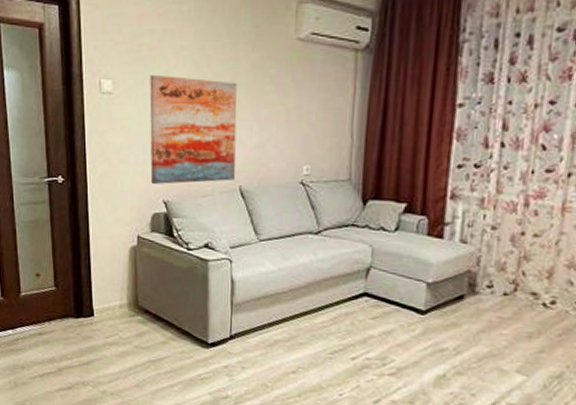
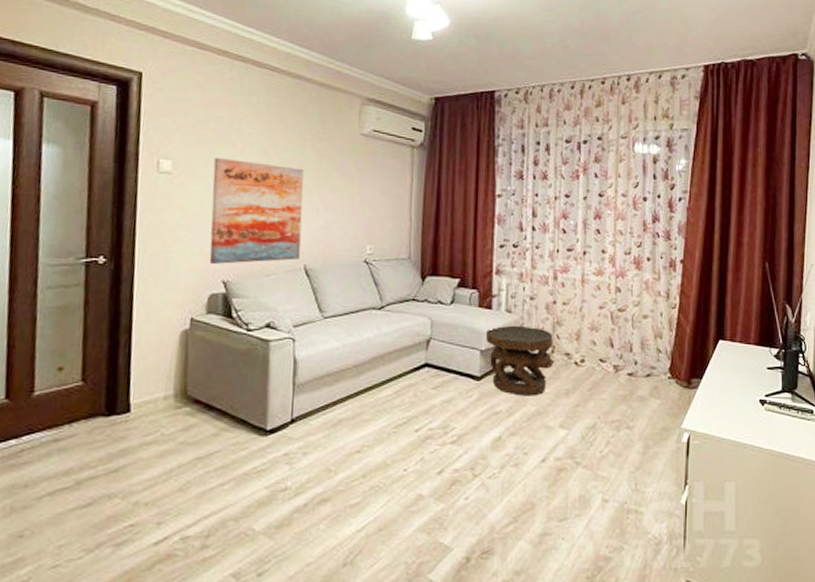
side table: none [434,257,518,336] -> present [486,325,555,396]

